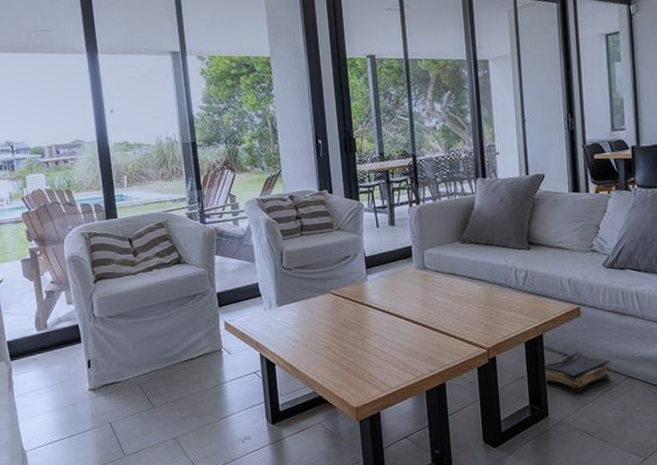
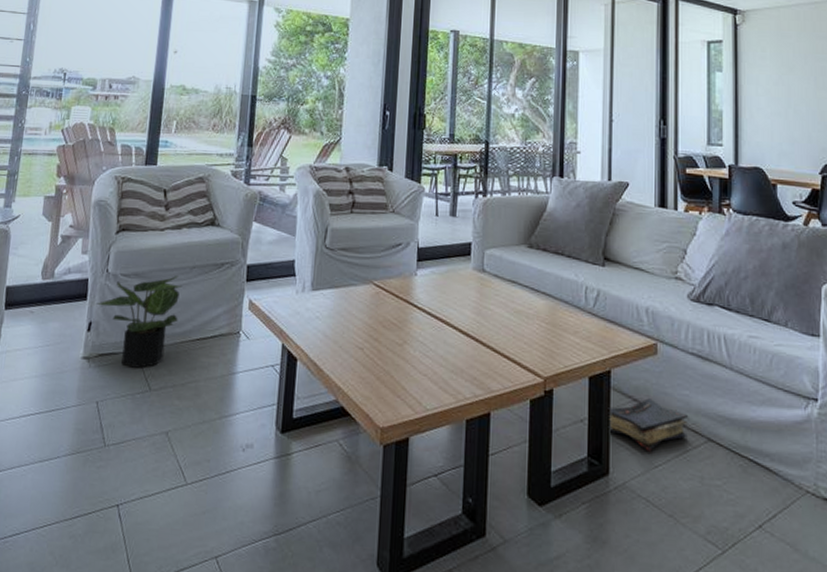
potted plant: none [90,311,166,392] -> present [96,276,183,368]

